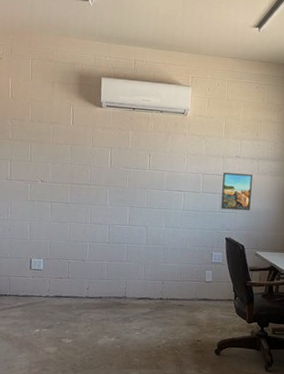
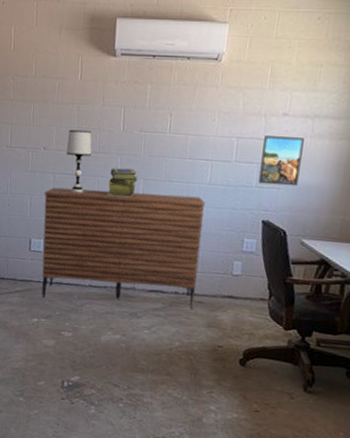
sideboard: none [42,214,181,312] -> present [41,187,206,310]
table lamp: none [62,165,85,219] -> present [67,129,92,193]
stack of books: none [99,197,125,221] -> present [107,168,139,197]

